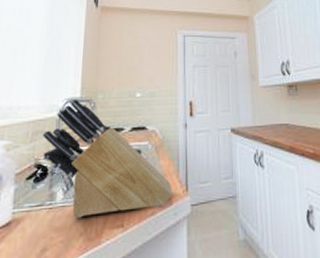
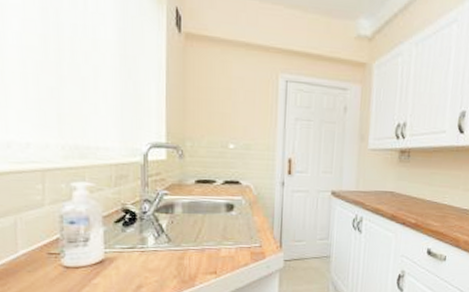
knife block: present [43,98,172,218] -> none [127,143,266,262]

